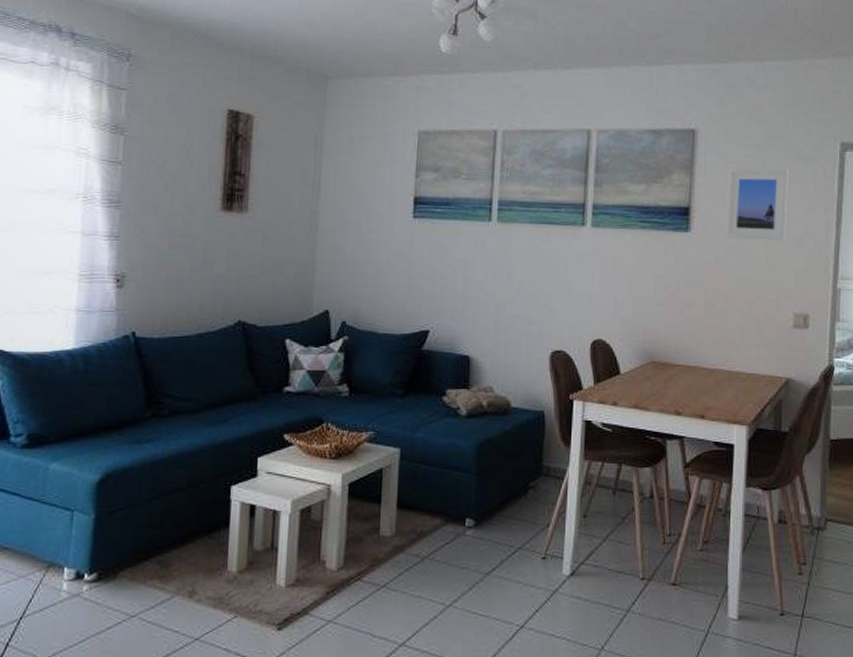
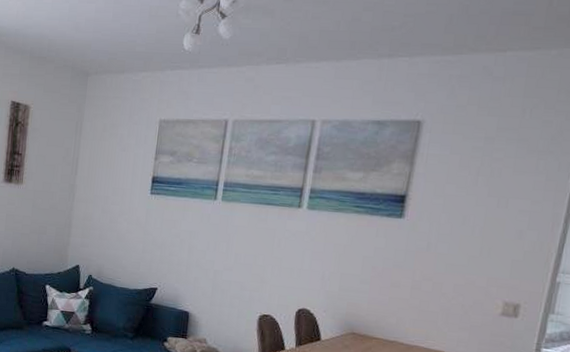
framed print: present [726,168,789,241] -> none [440,159,518,232]

